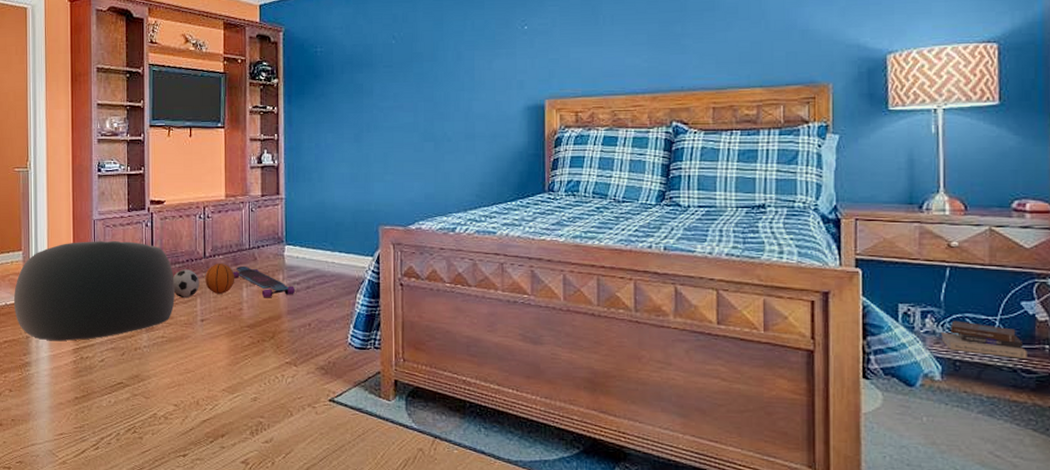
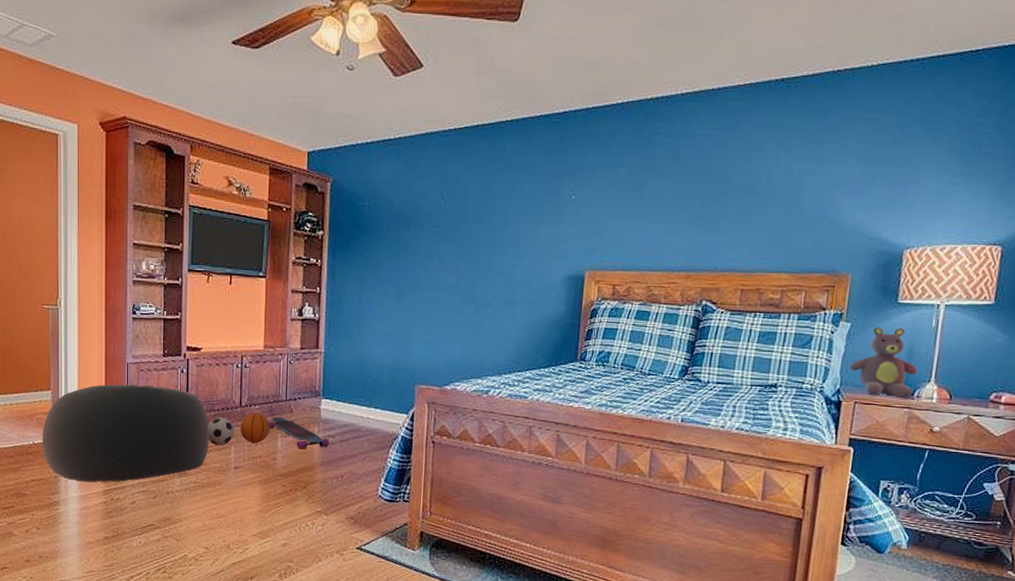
stuffed bear: none [845,137,923,211] -> present [850,327,918,398]
books: present [941,320,1028,359] -> none [912,497,982,533]

